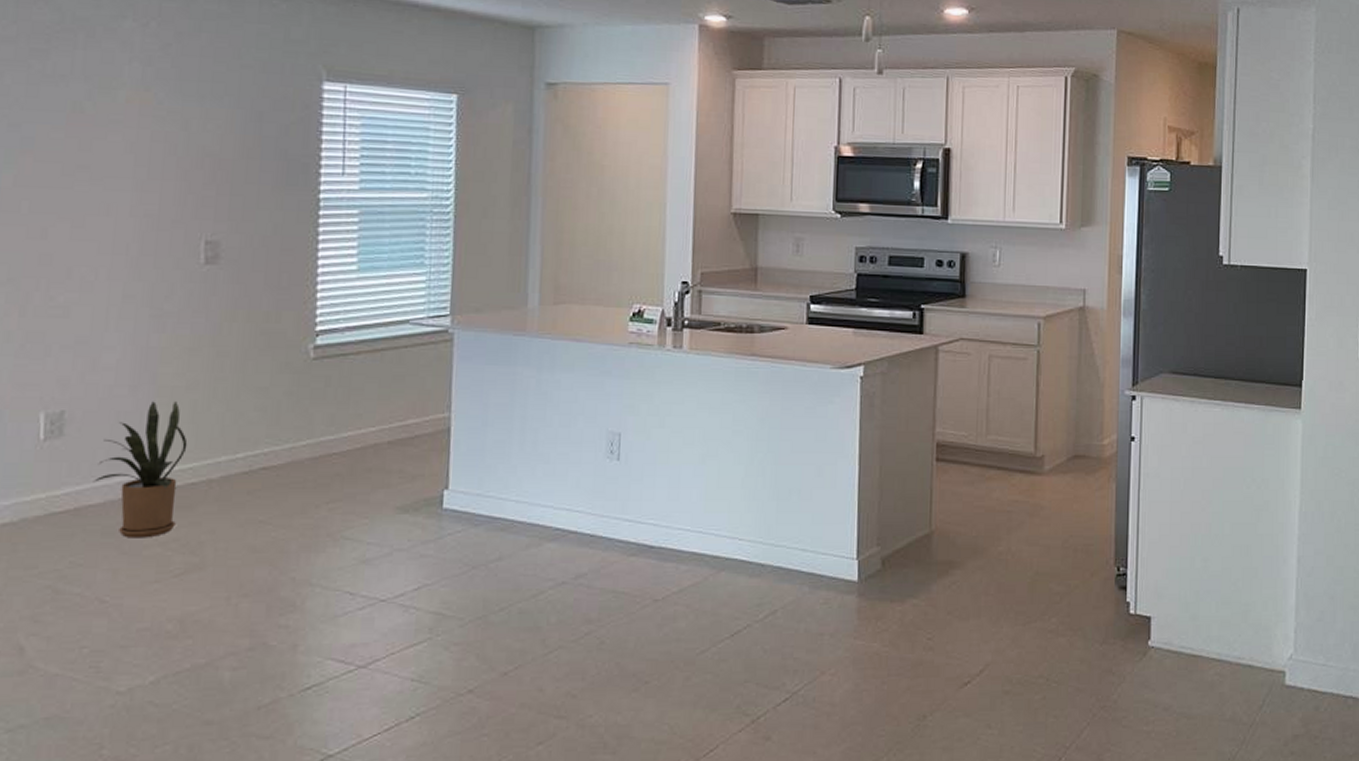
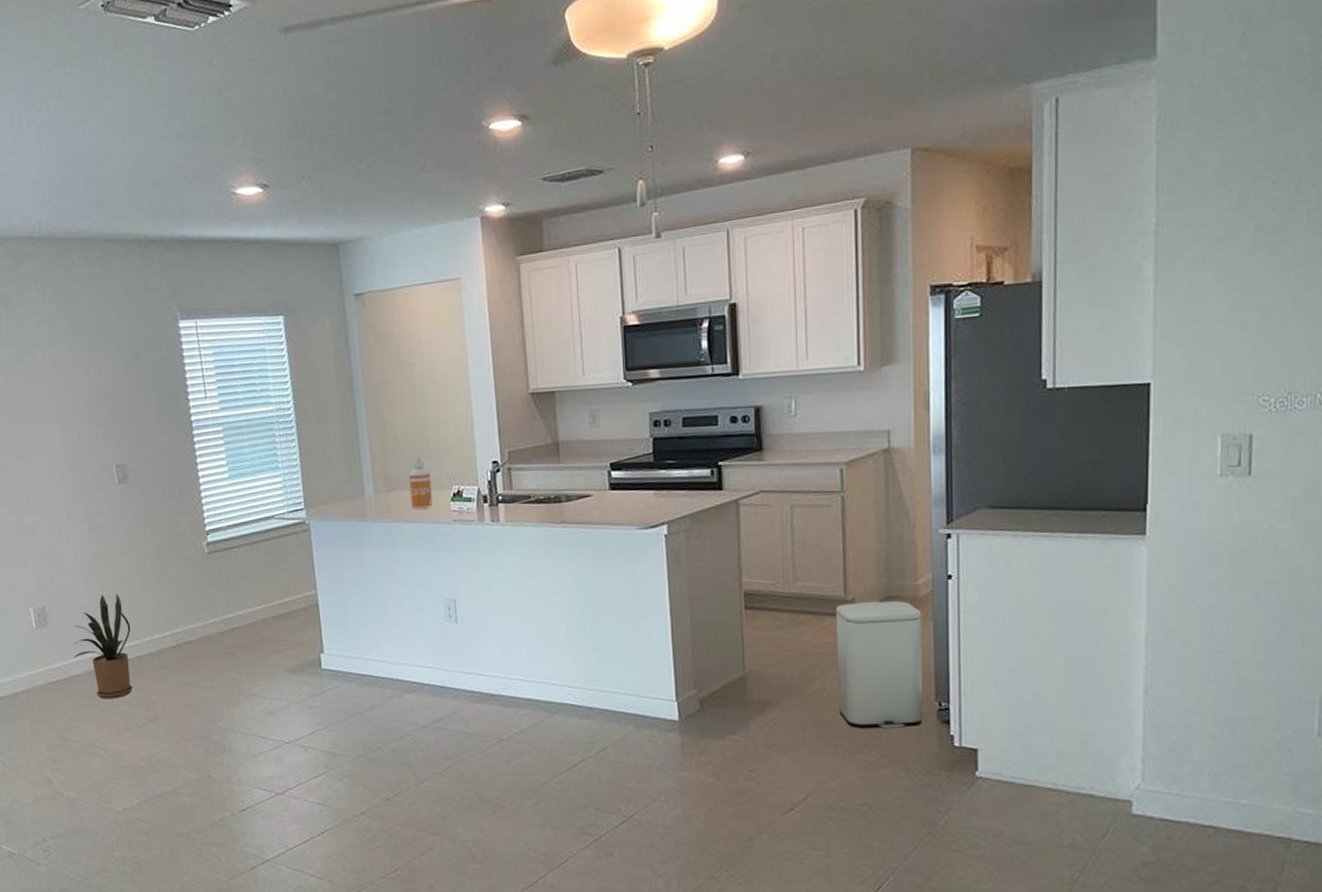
soap dispenser: none [582,268,609,327] -> present [409,456,432,509]
pedal bin: none [1022,459,1105,594] -> present [835,601,924,729]

